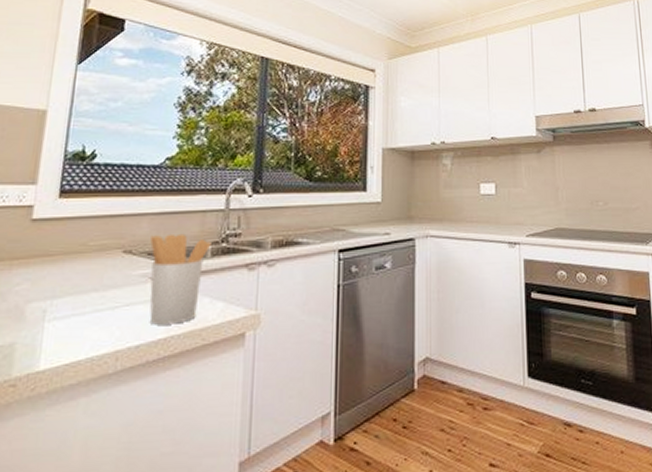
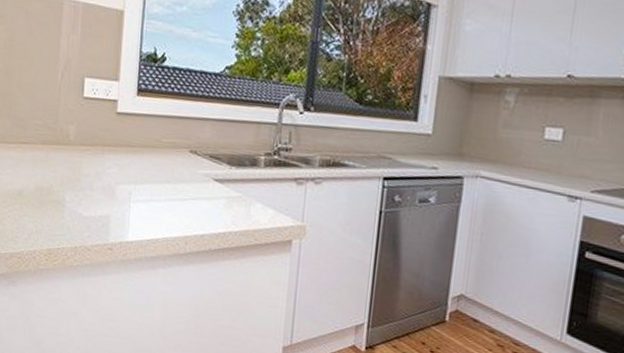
utensil holder: present [149,233,211,325] -> none [212,140,265,222]

